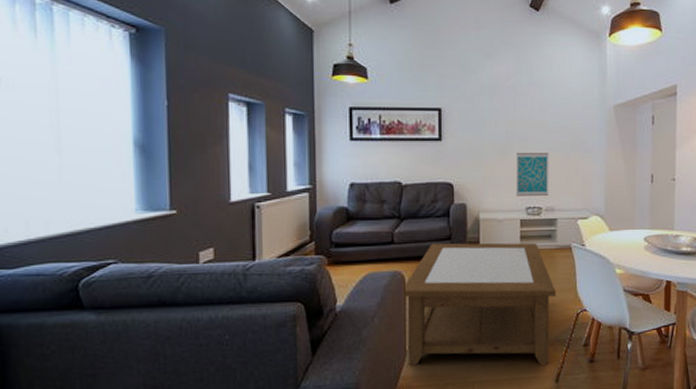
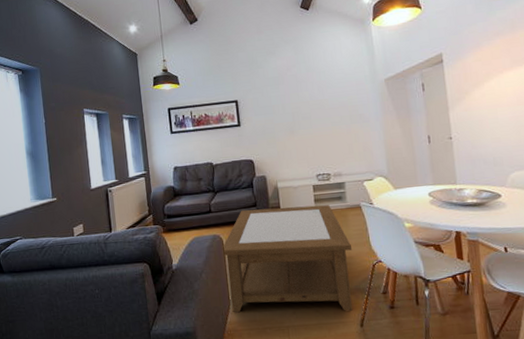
wall art: present [515,153,549,196] -> none [303,127,336,166]

